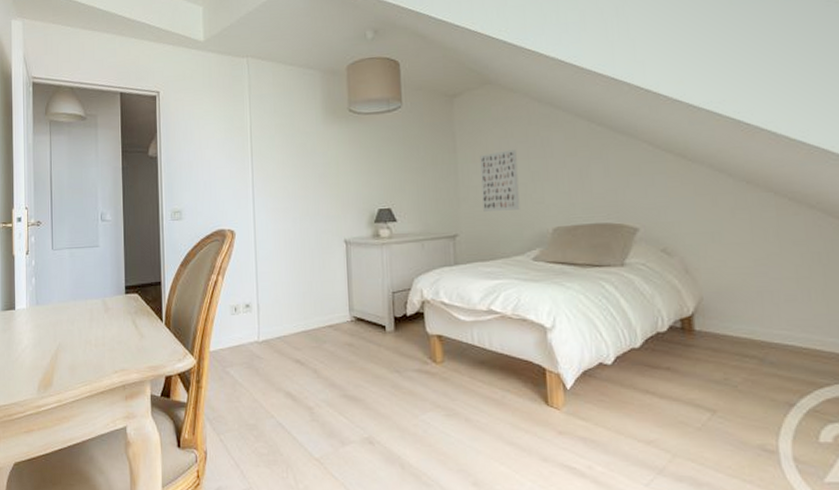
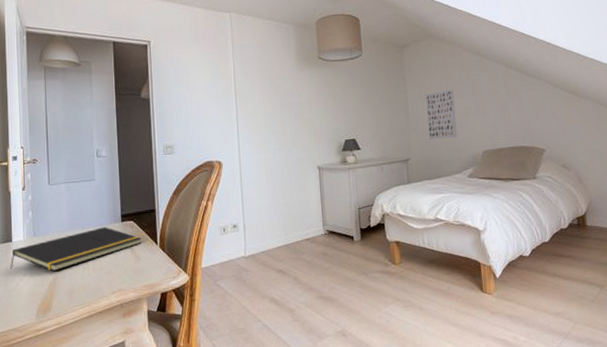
notepad: none [12,299,147,345] -> present [10,227,143,272]

